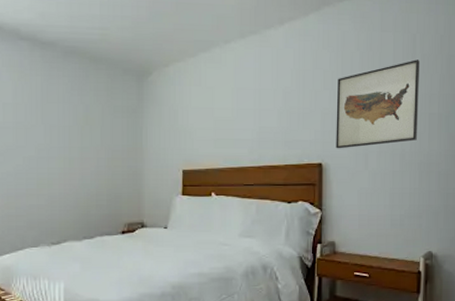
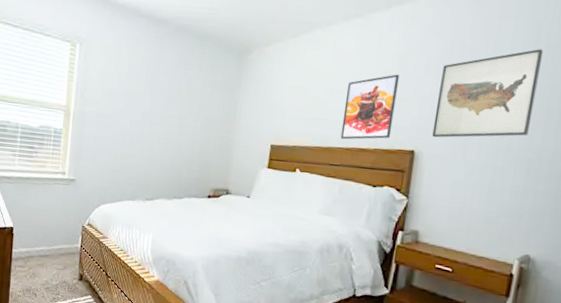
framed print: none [251,89,299,158] -> present [340,74,399,140]

